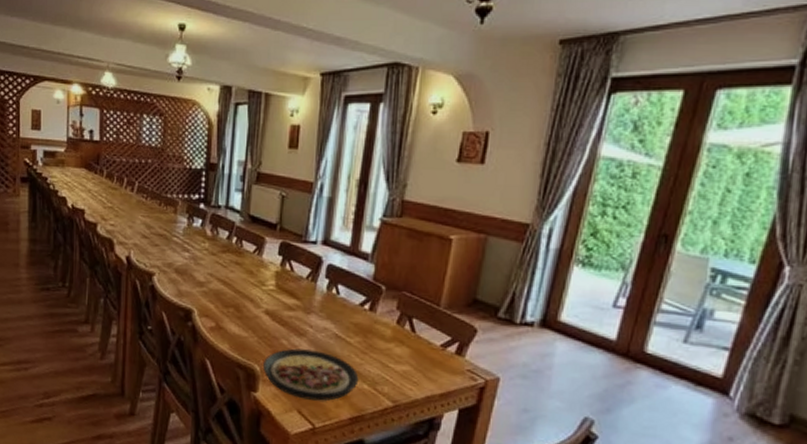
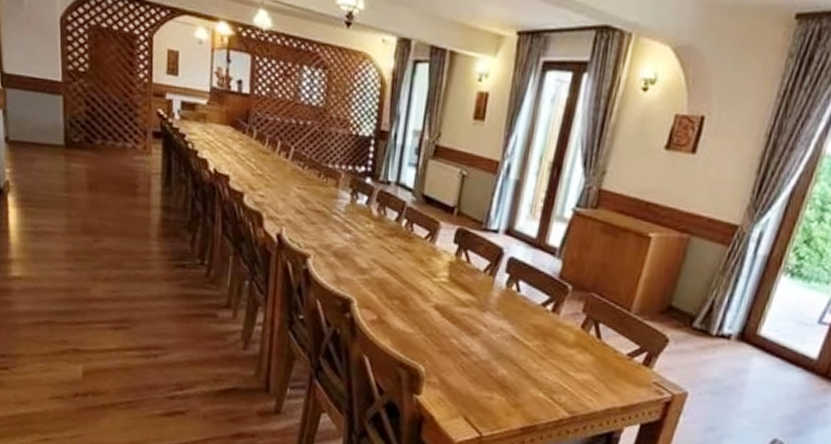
plate: present [263,348,359,401] -> none [429,349,535,408]

